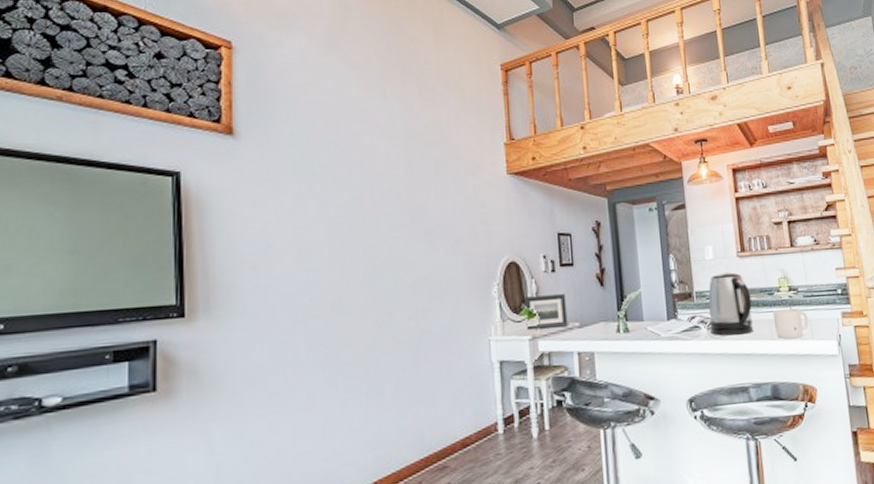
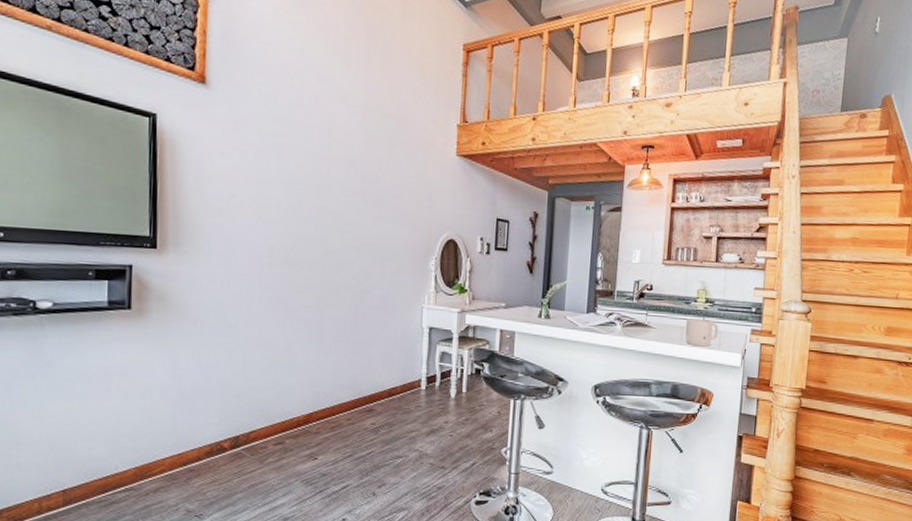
picture frame: present [524,294,568,331] -> none [457,273,497,305]
kettle: present [708,272,753,336] -> none [624,277,669,336]

